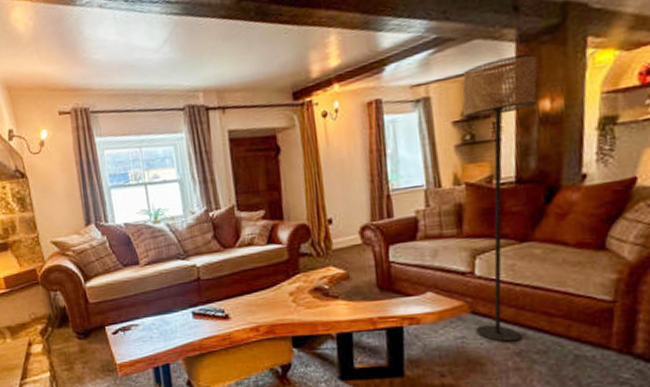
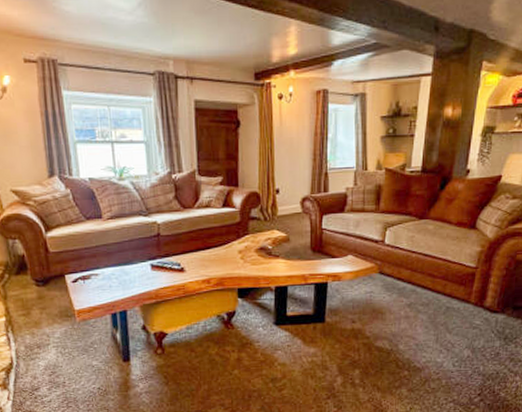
floor lamp: present [462,53,537,342] -> none [382,68,447,296]

